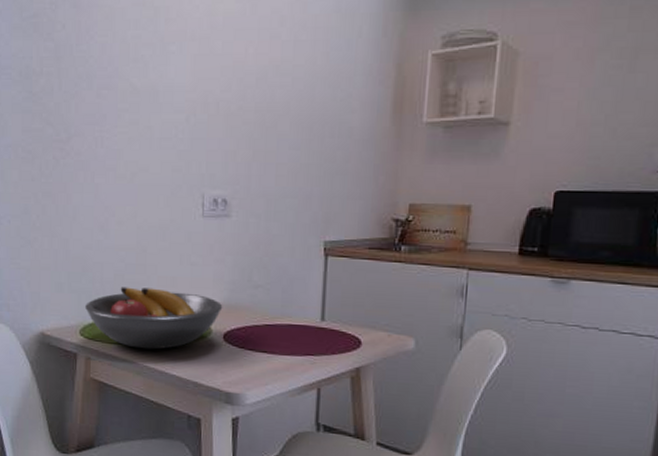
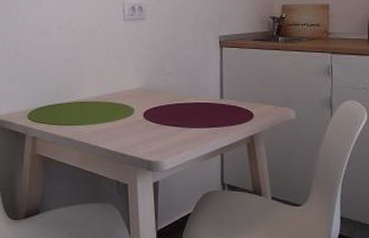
fruit bowl: present [85,287,223,350] -> none [32,78,142,128]

